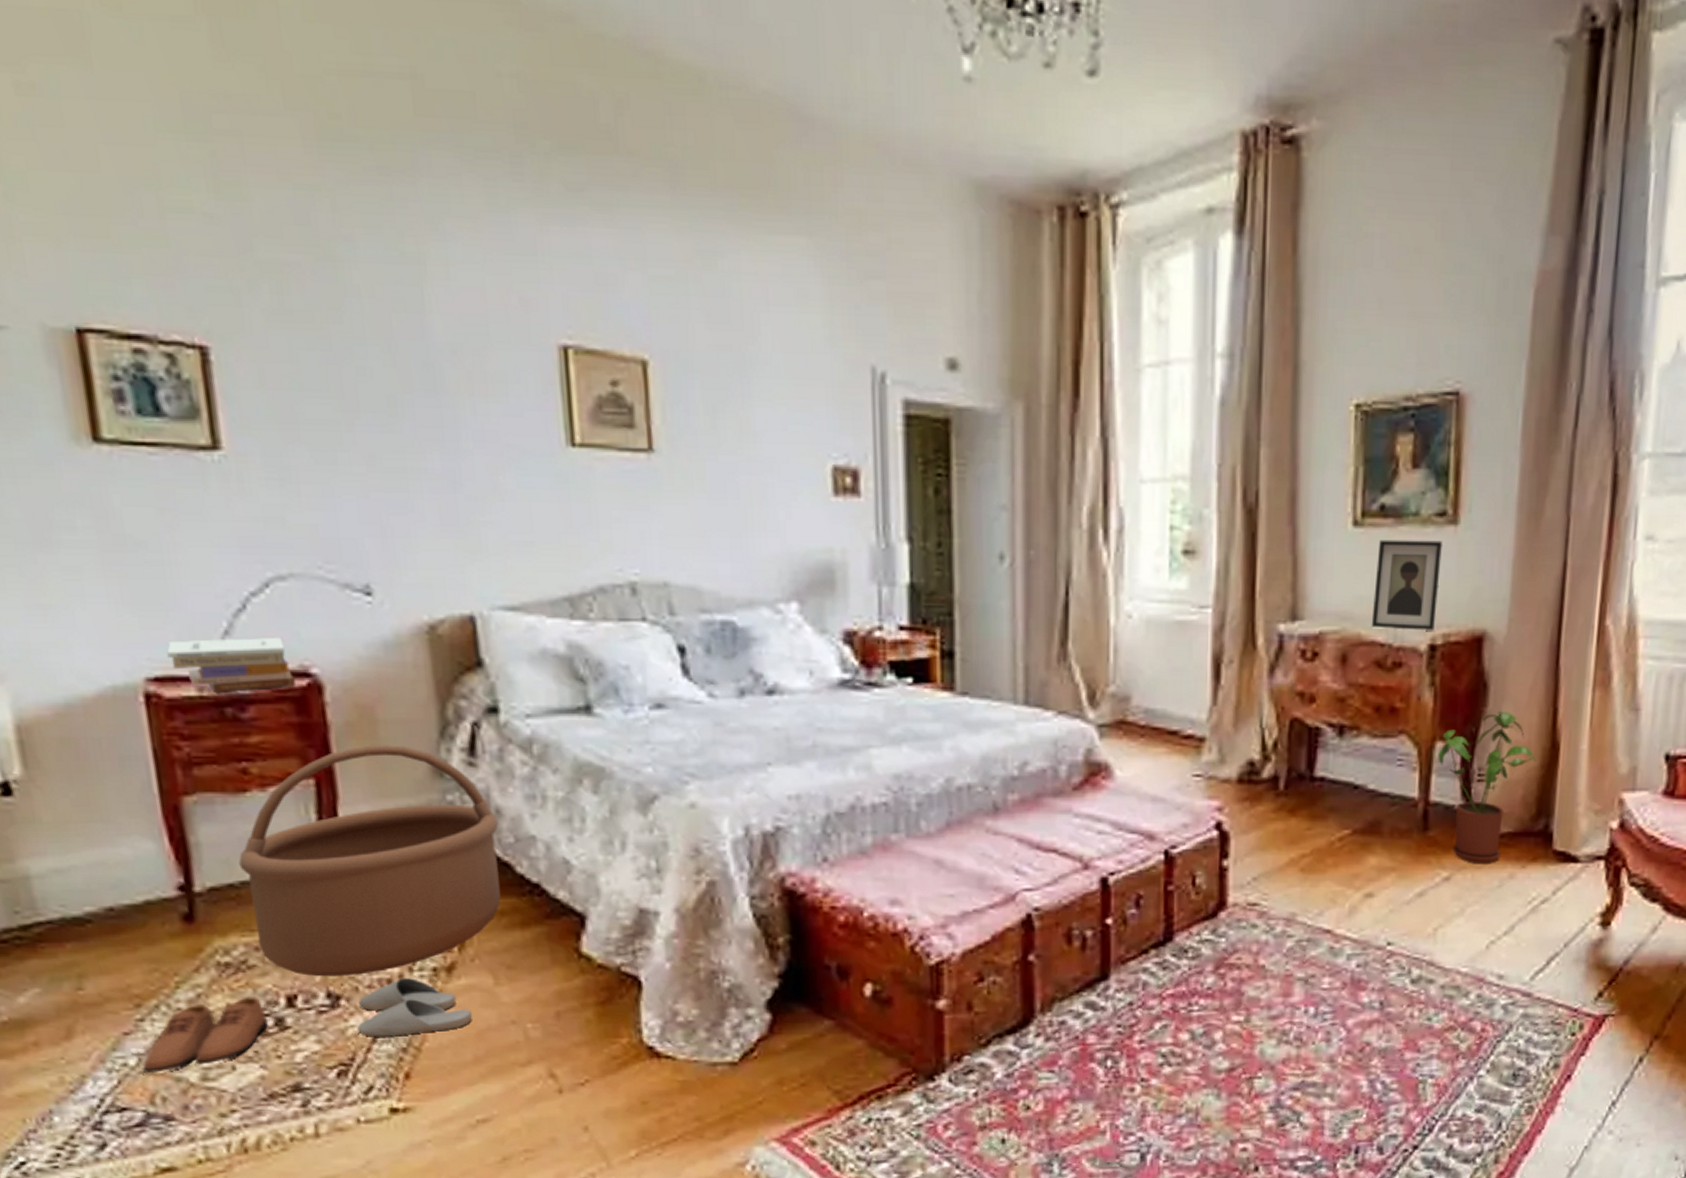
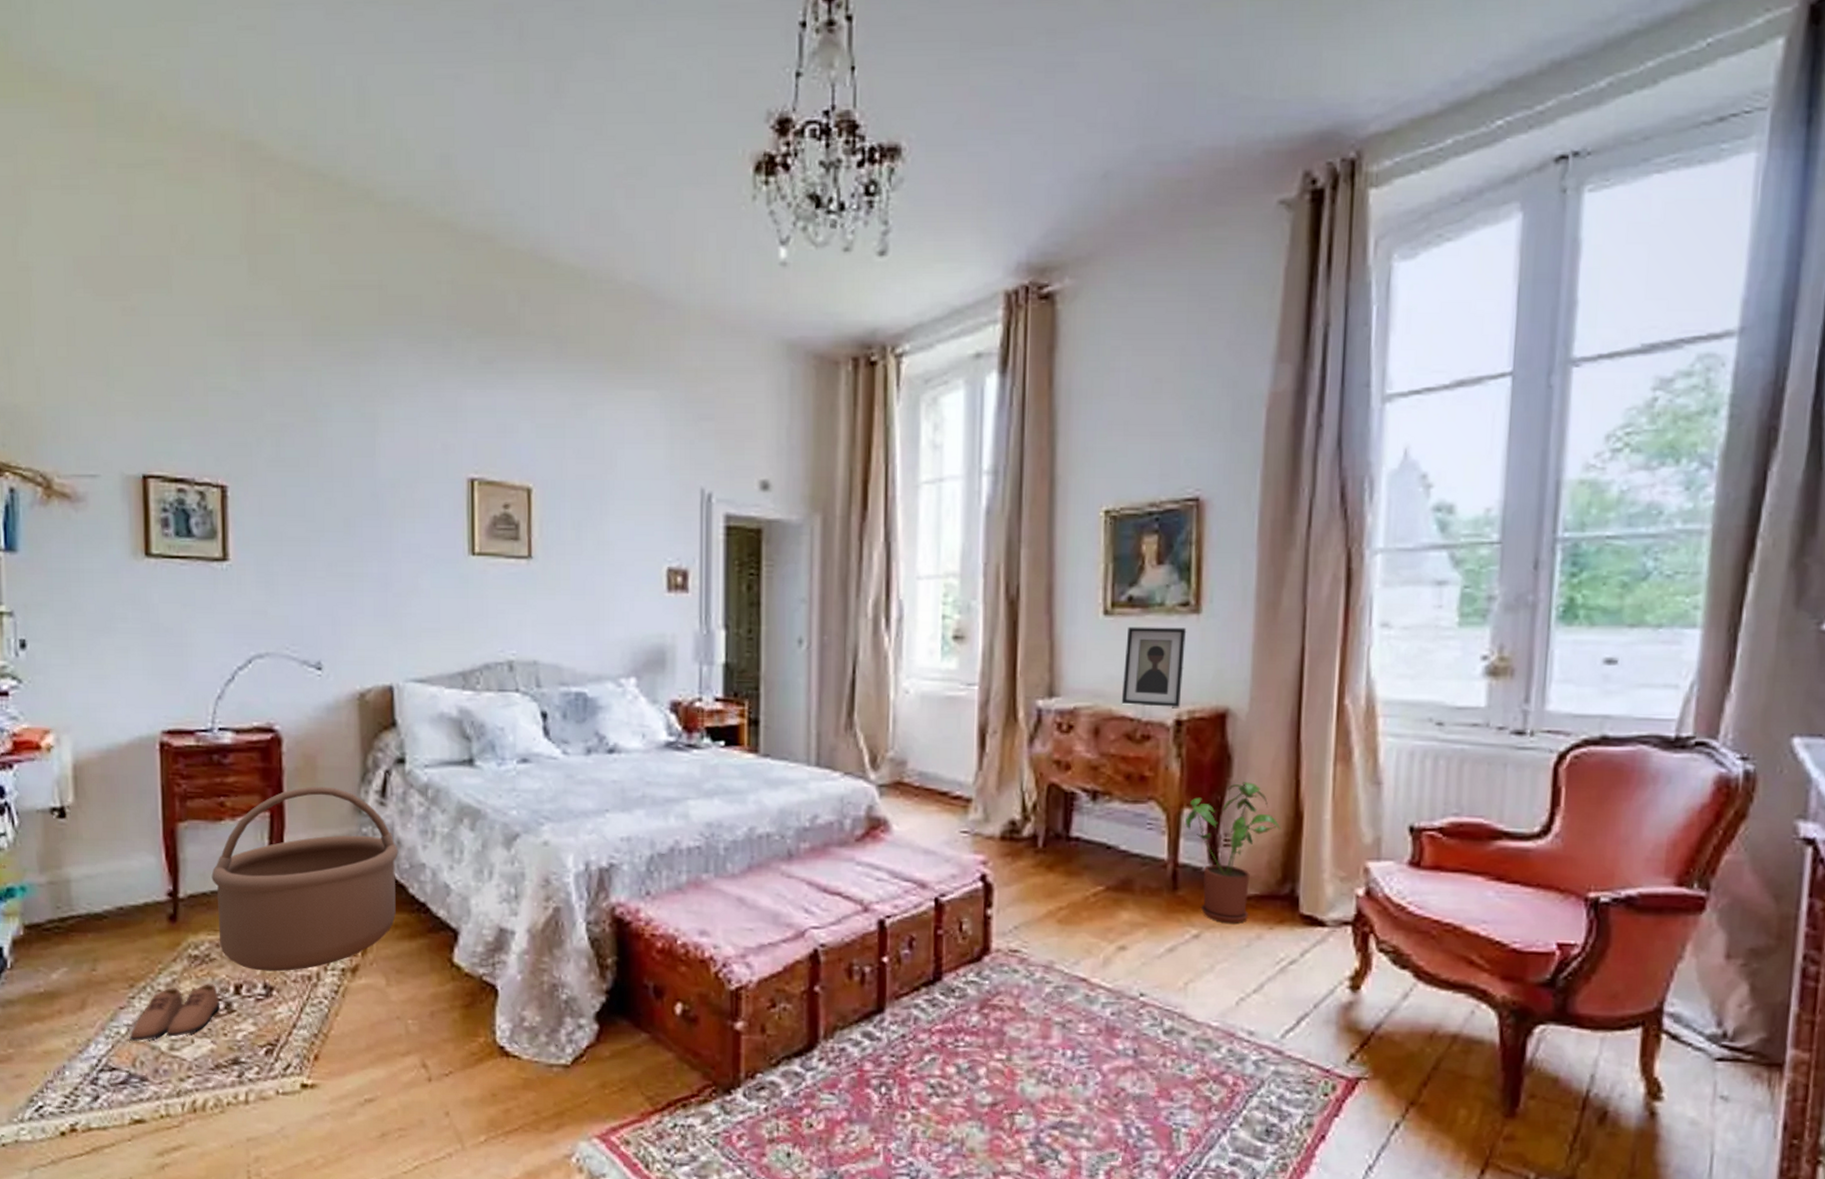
books: present [167,636,295,692] -> none [178,701,263,743]
slippers: present [357,978,472,1037] -> none [283,976,367,1024]

